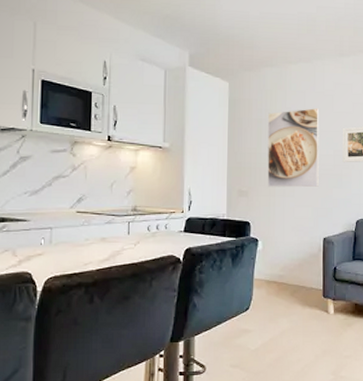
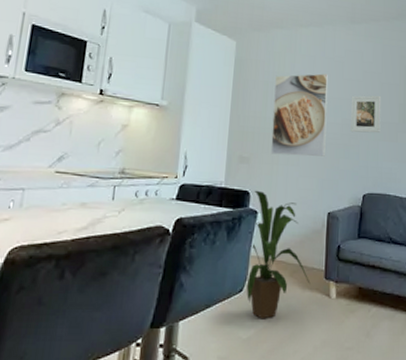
house plant: none [252,220,310,333] -> present [246,190,311,320]

